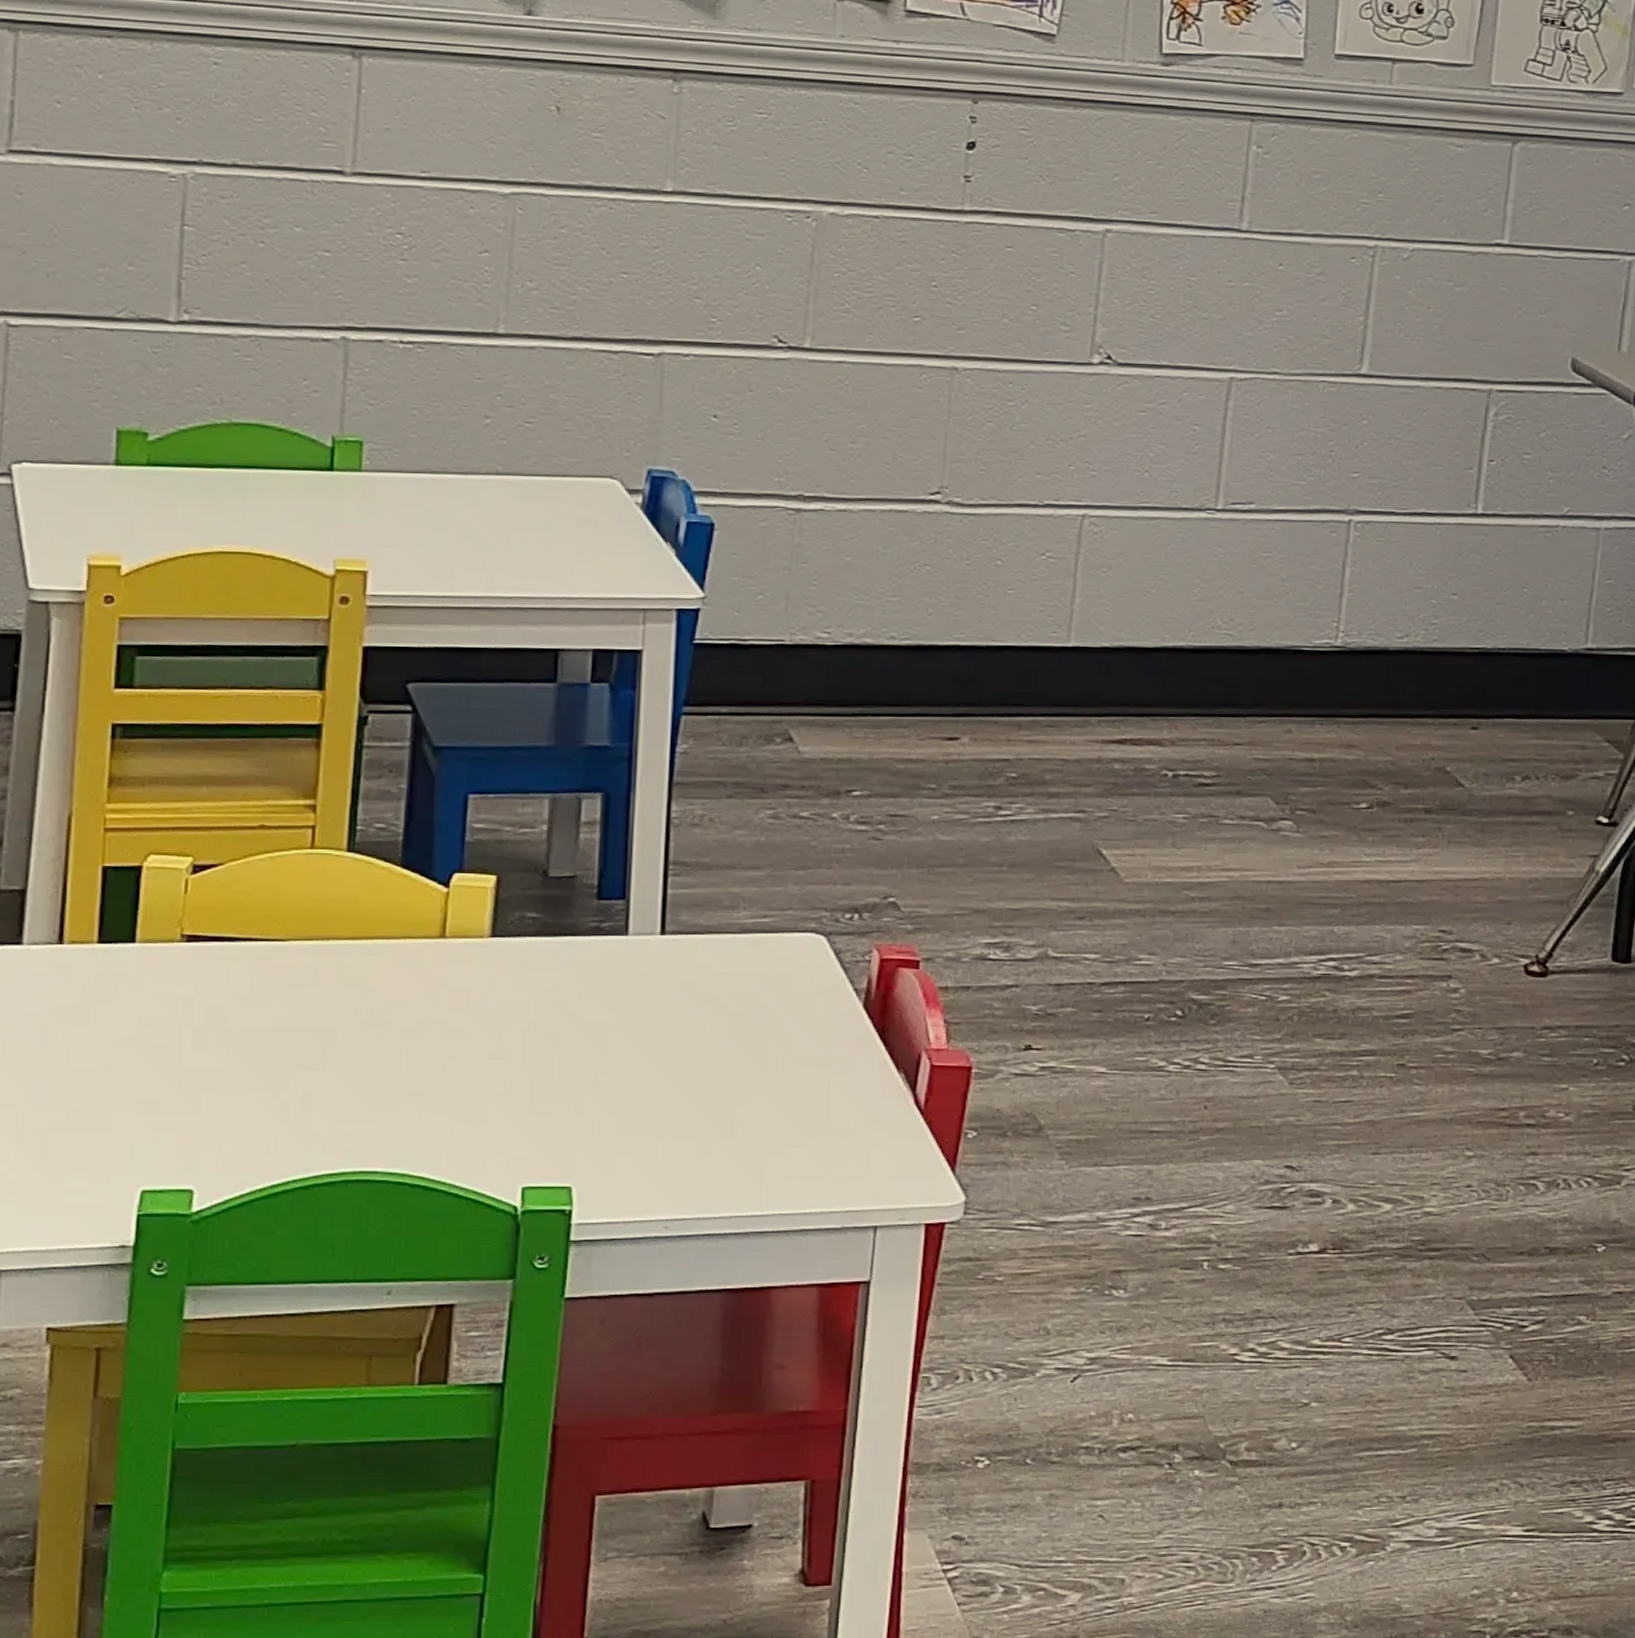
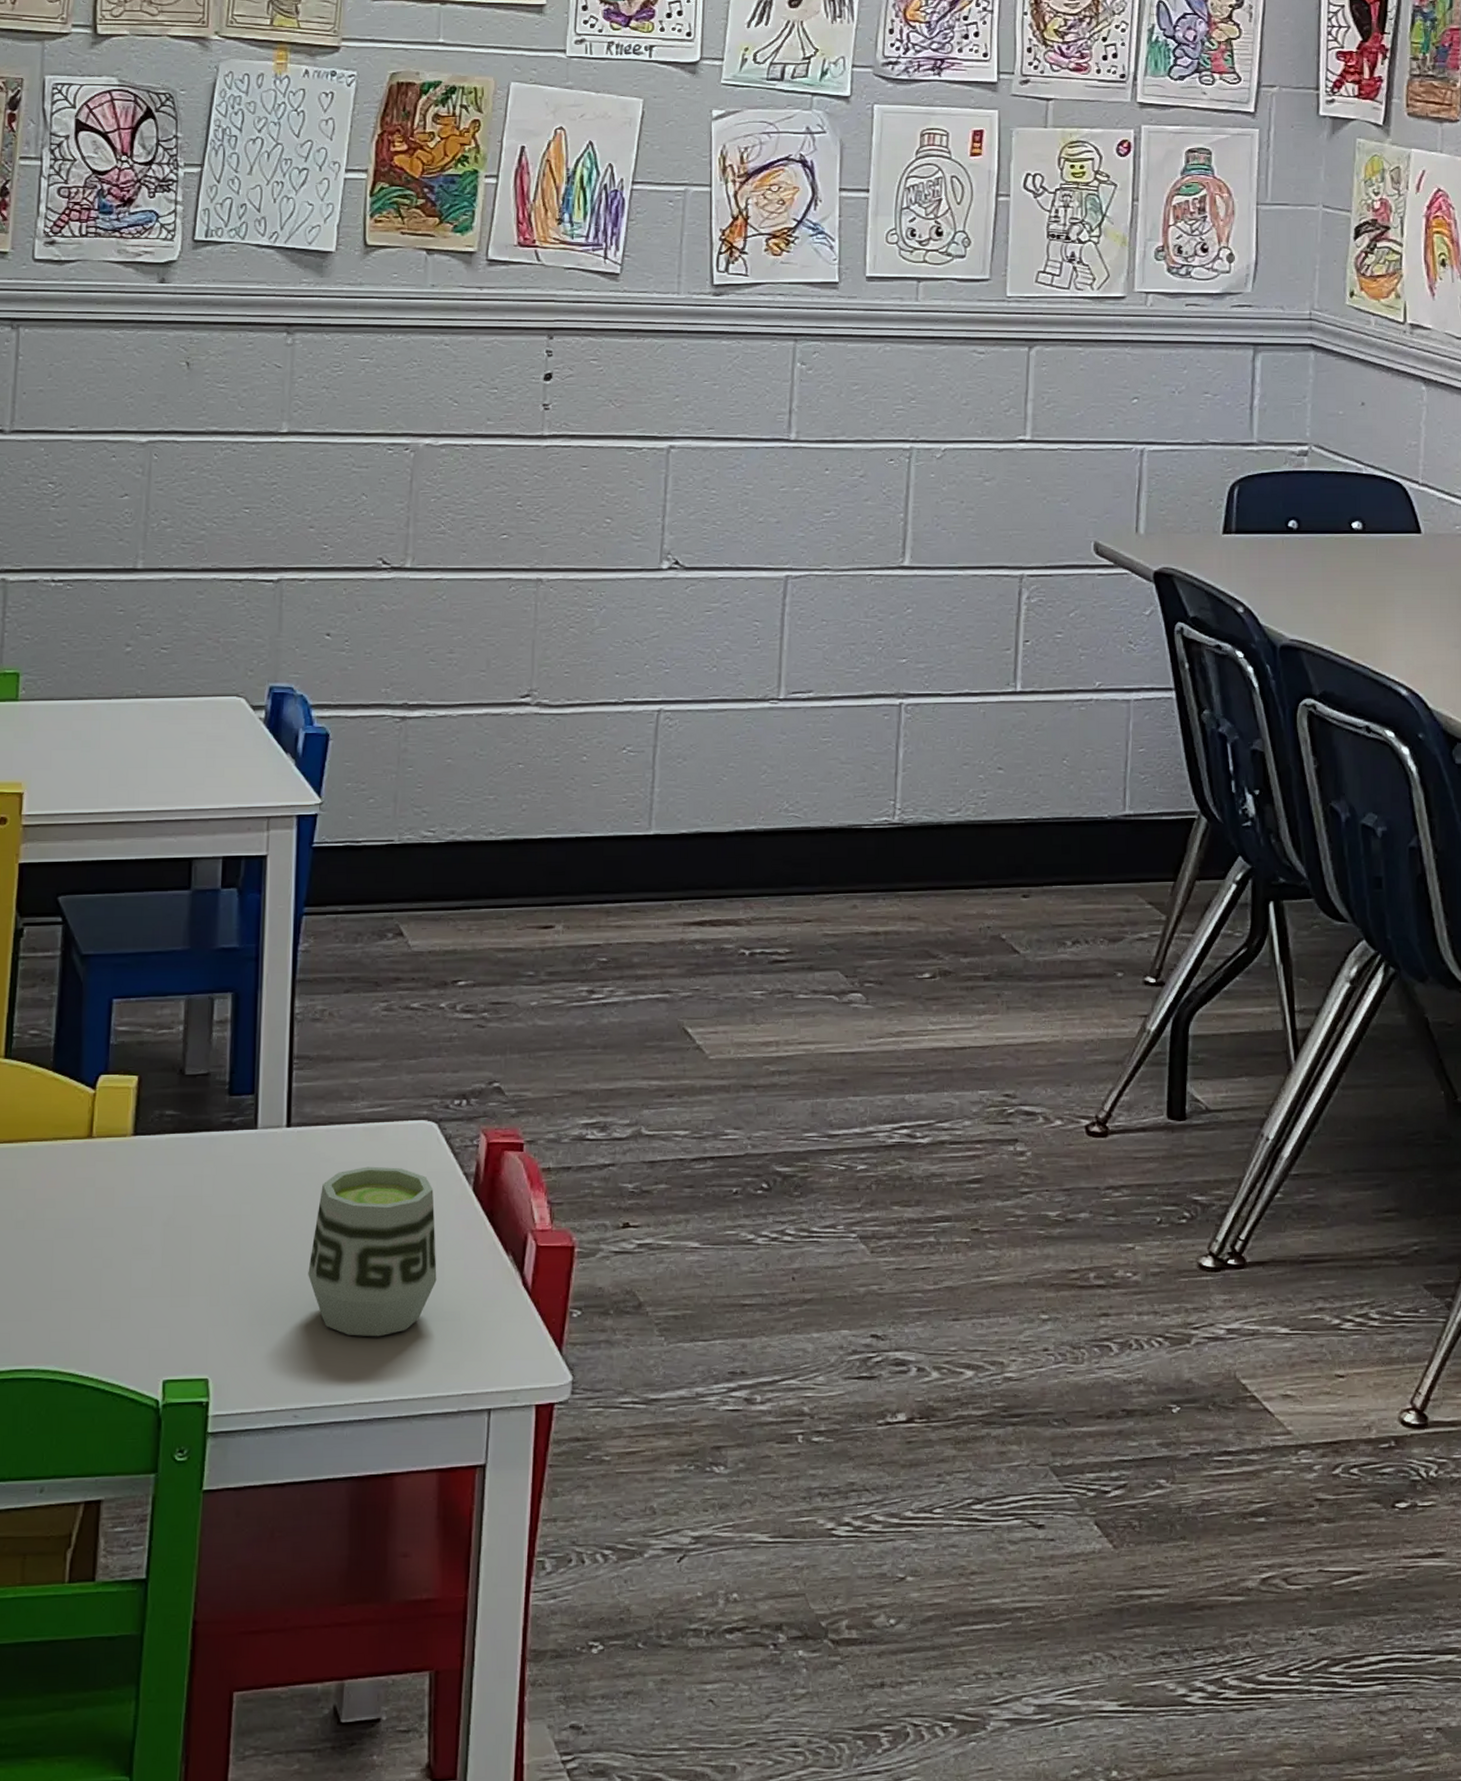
cup: none [682,978,822,1151] -> present [308,1166,437,1337]

